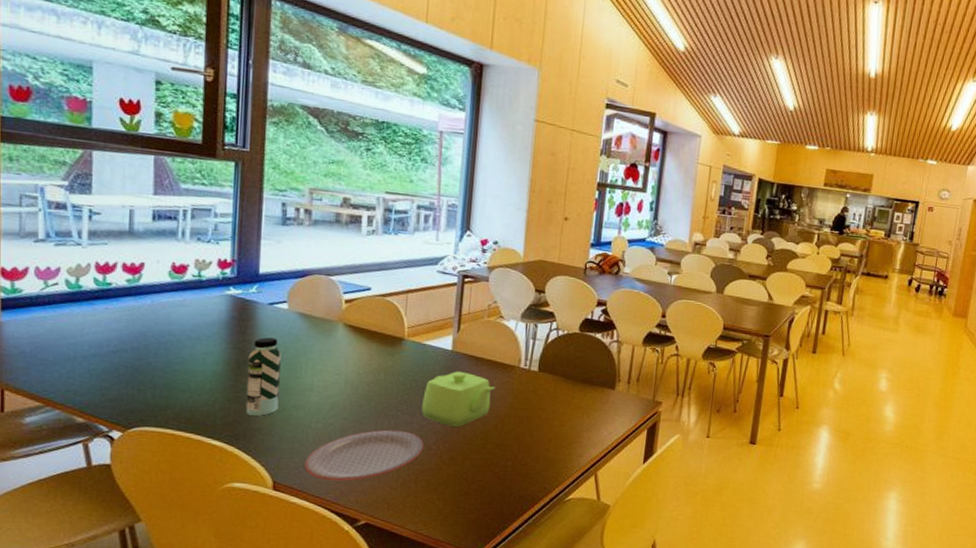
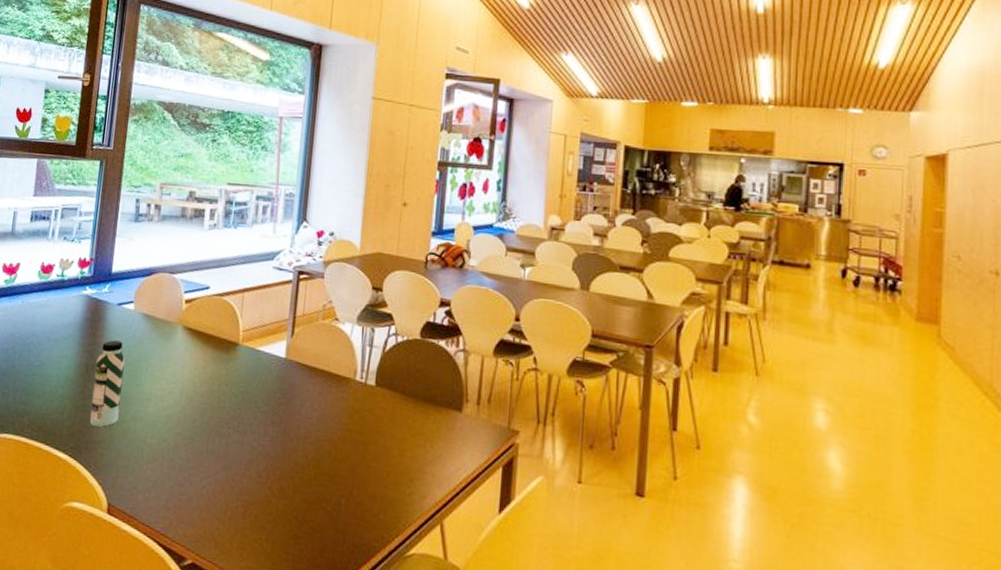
plate: present [305,429,424,481] -> none [137,449,254,509]
teapot: present [422,371,495,427] -> none [253,382,329,451]

